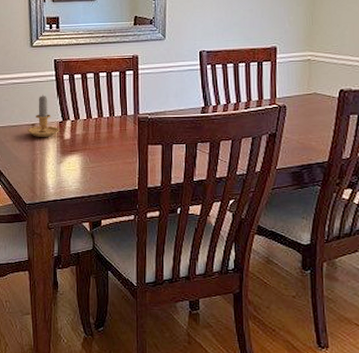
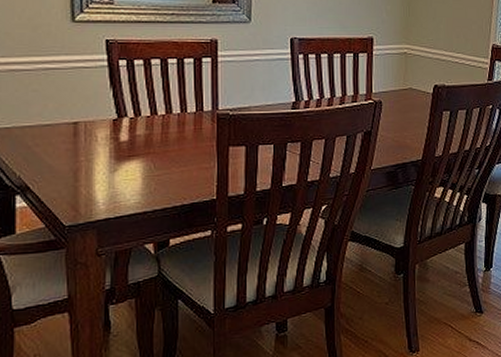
candle: present [27,95,59,137] -> none [66,84,113,139]

